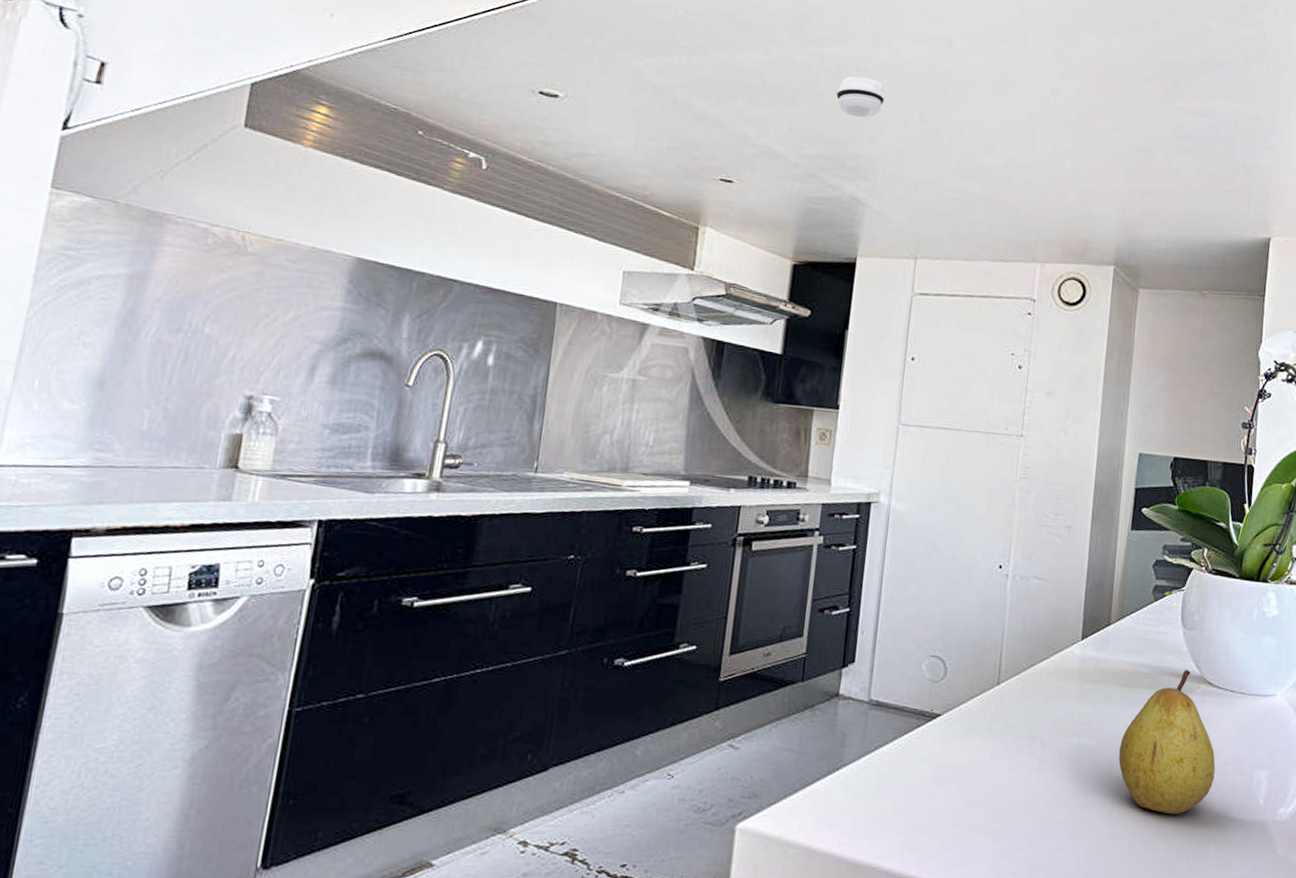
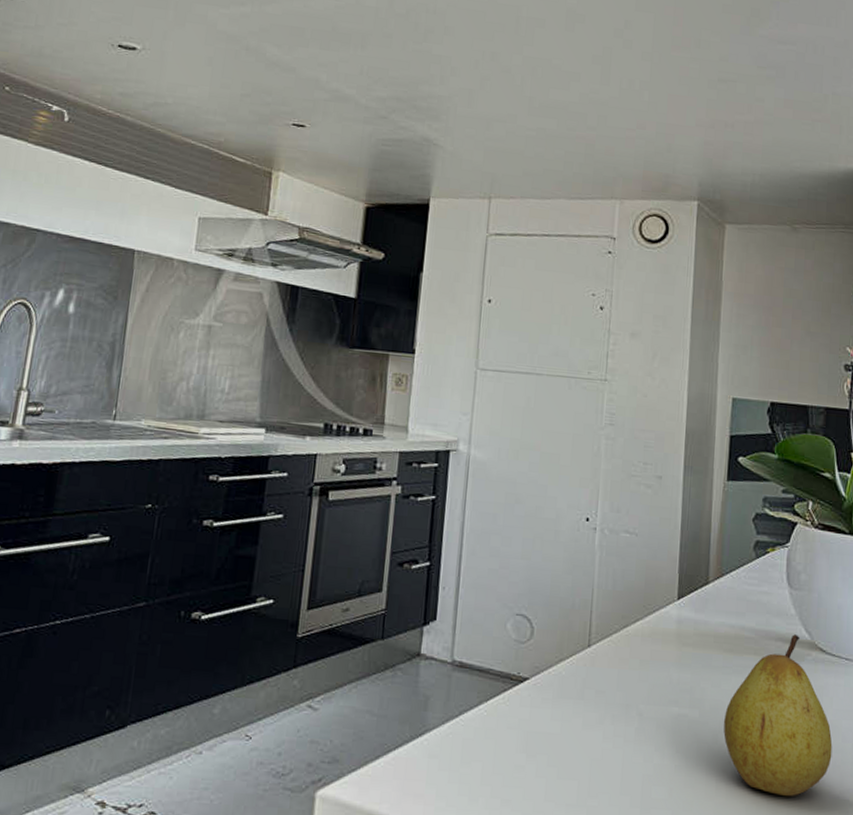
smoke detector: present [836,76,885,118] -> none [406,18,455,58]

